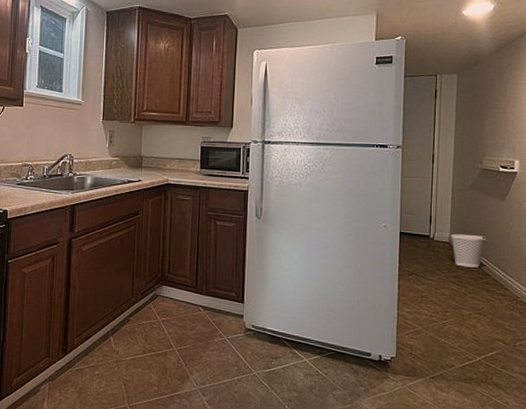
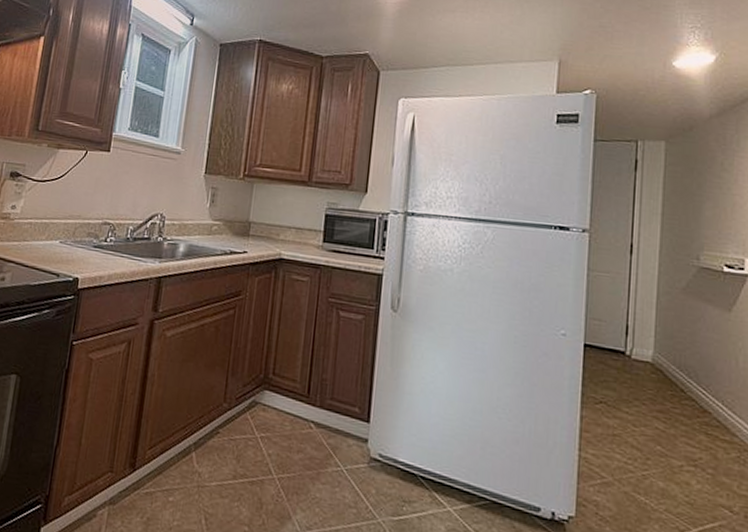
wastebasket: present [450,233,487,268] -> none [654,351,706,401]

